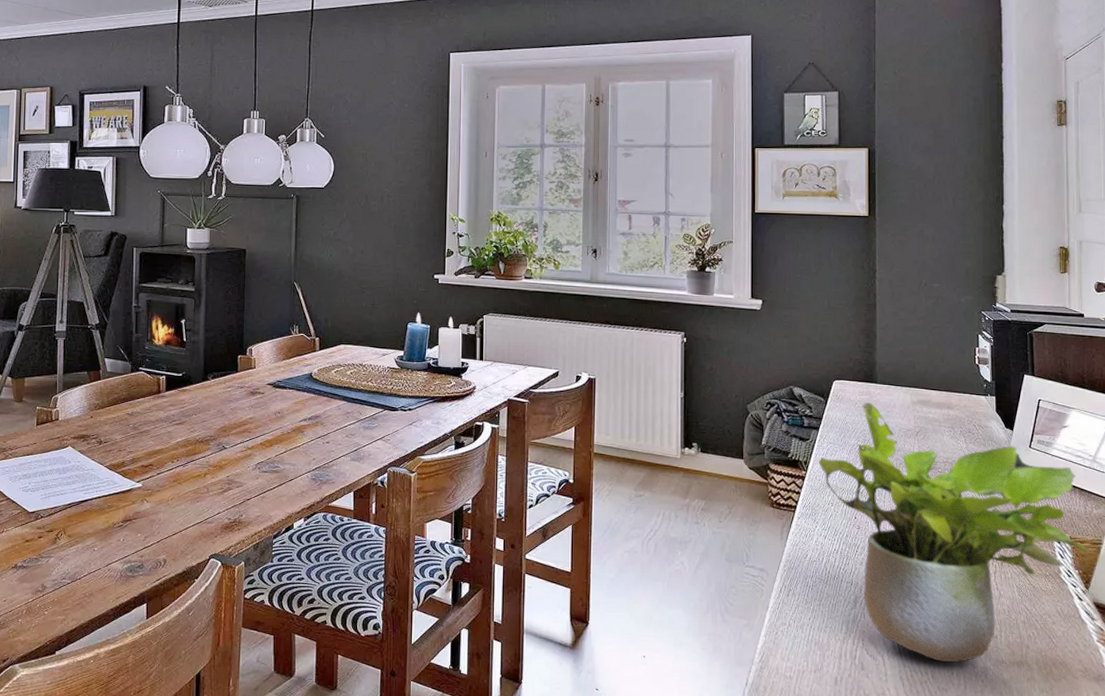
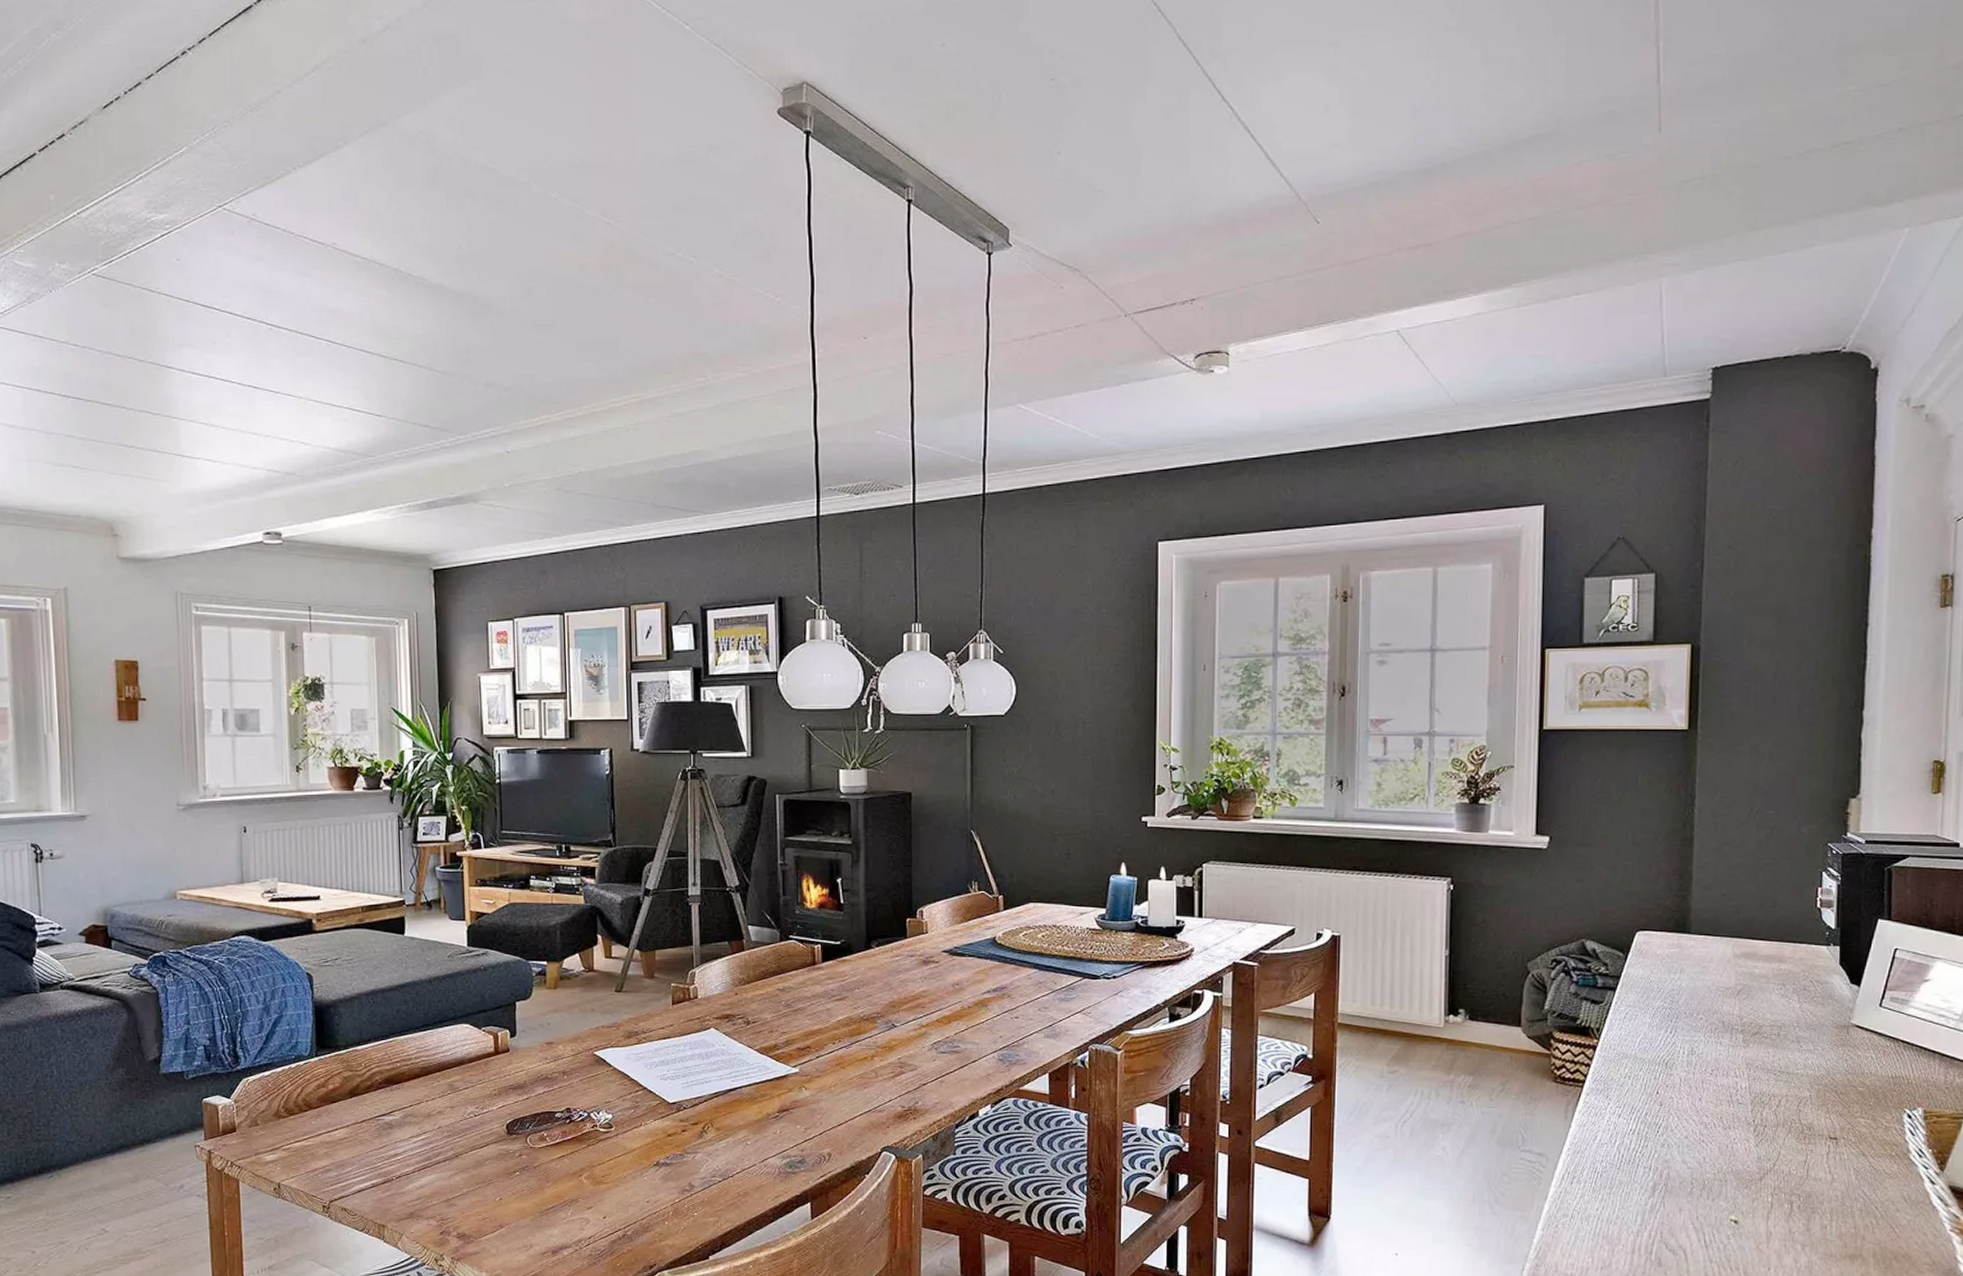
potted plant: present [819,402,1087,663] -> none [1614,956,1945,1257]

